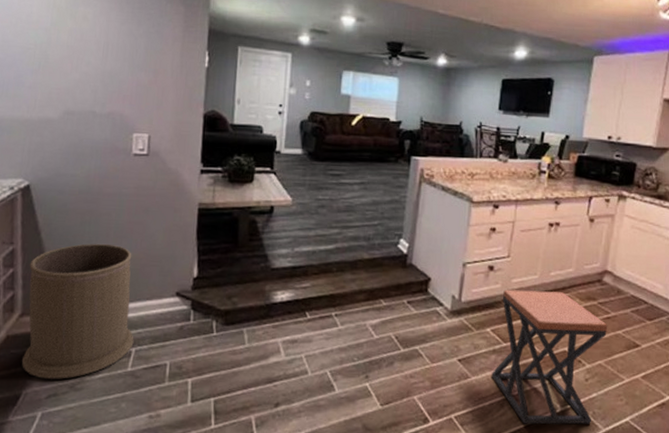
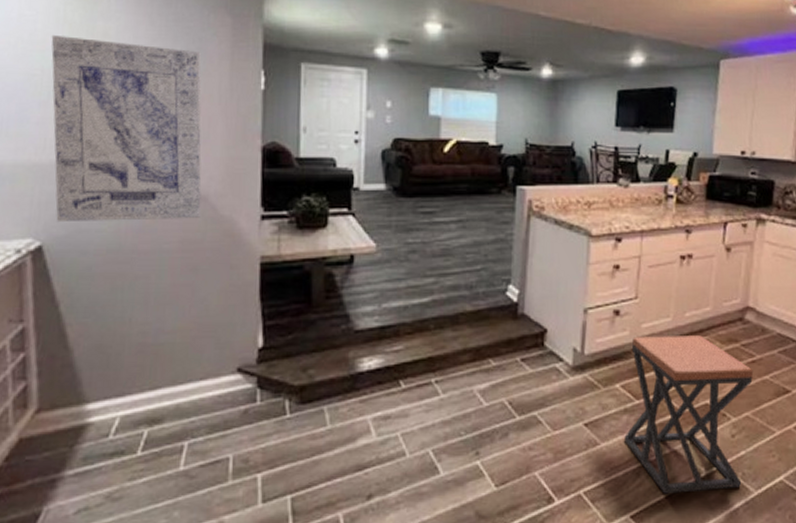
trash can: present [21,244,134,379] -> none [40,314,186,490]
wall art: none [41,16,159,170] -> present [51,34,202,223]

